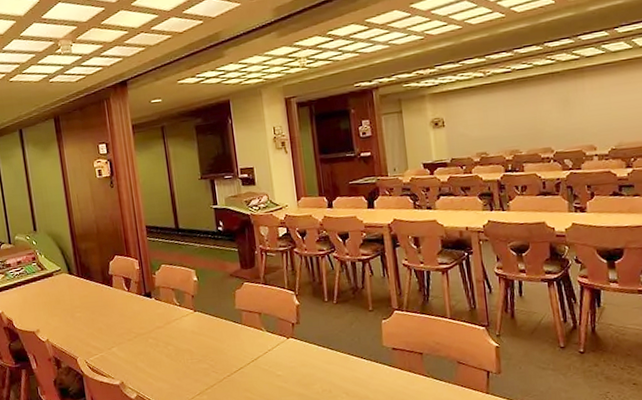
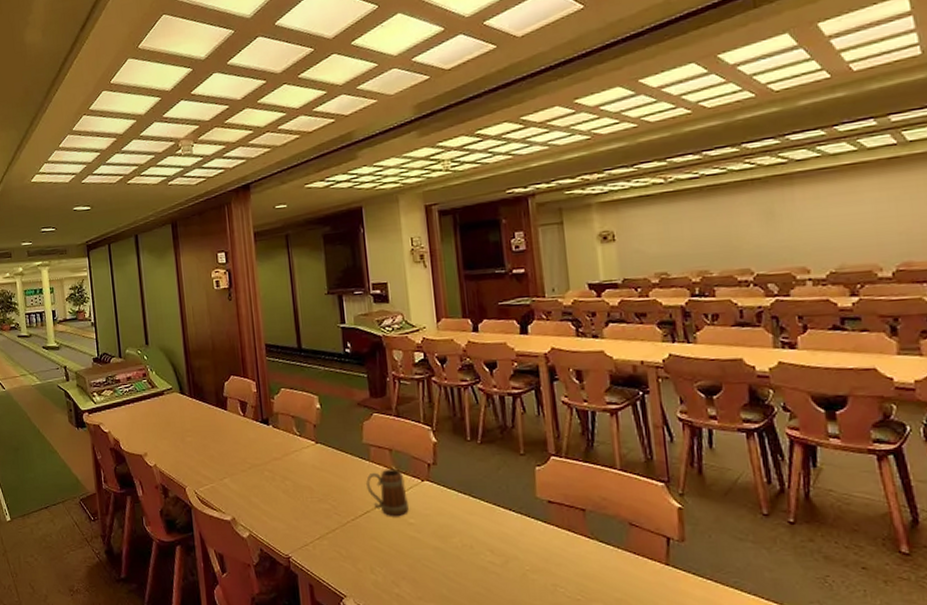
beer mug: none [238,329,276,371] -> present [365,468,409,516]

